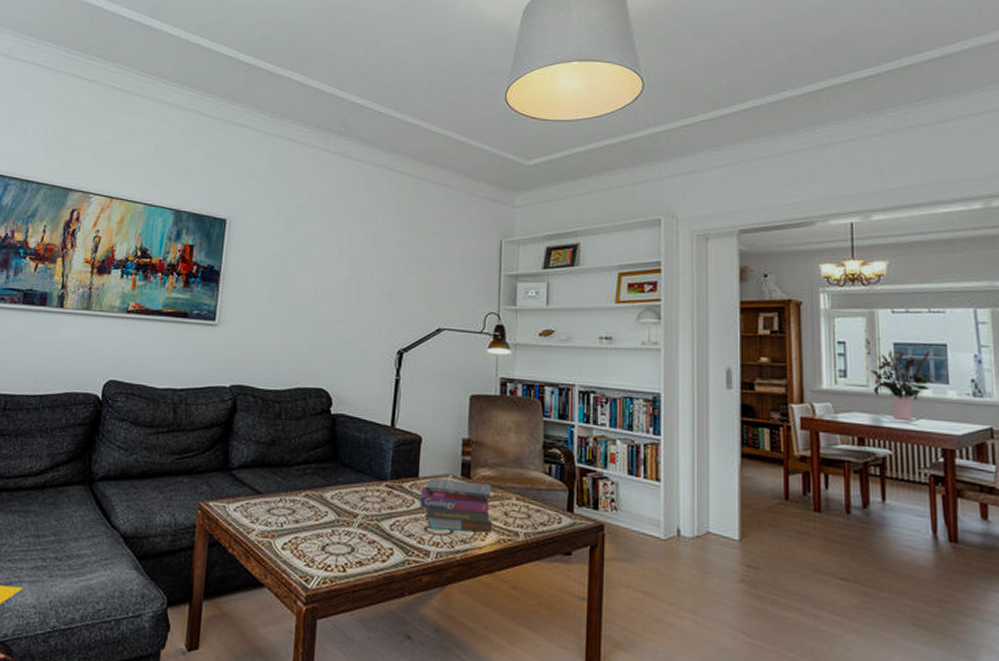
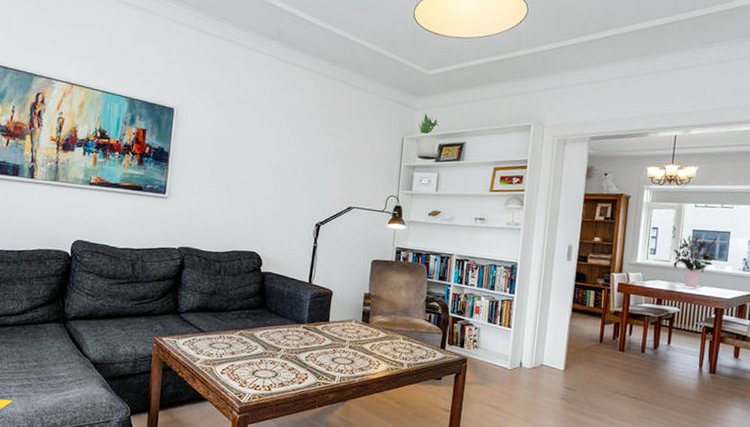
books: present [420,478,493,533] -> none [329,322,385,363]
planter: none [518,210,548,268] -> present [416,113,440,161]

